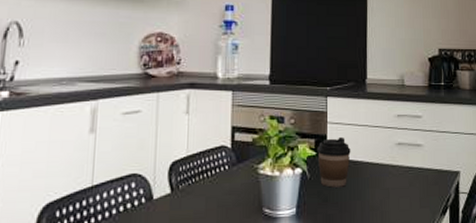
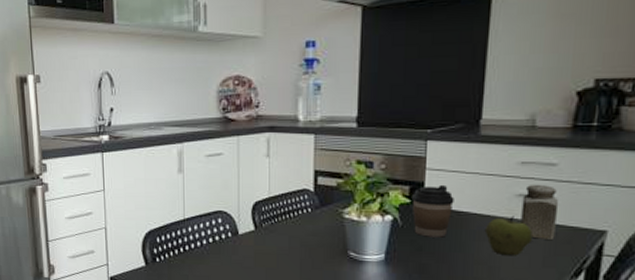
apple: none [375,162,410,200] -> present [484,216,532,256]
salt shaker: none [401,133,426,182] -> present [521,184,559,239]

